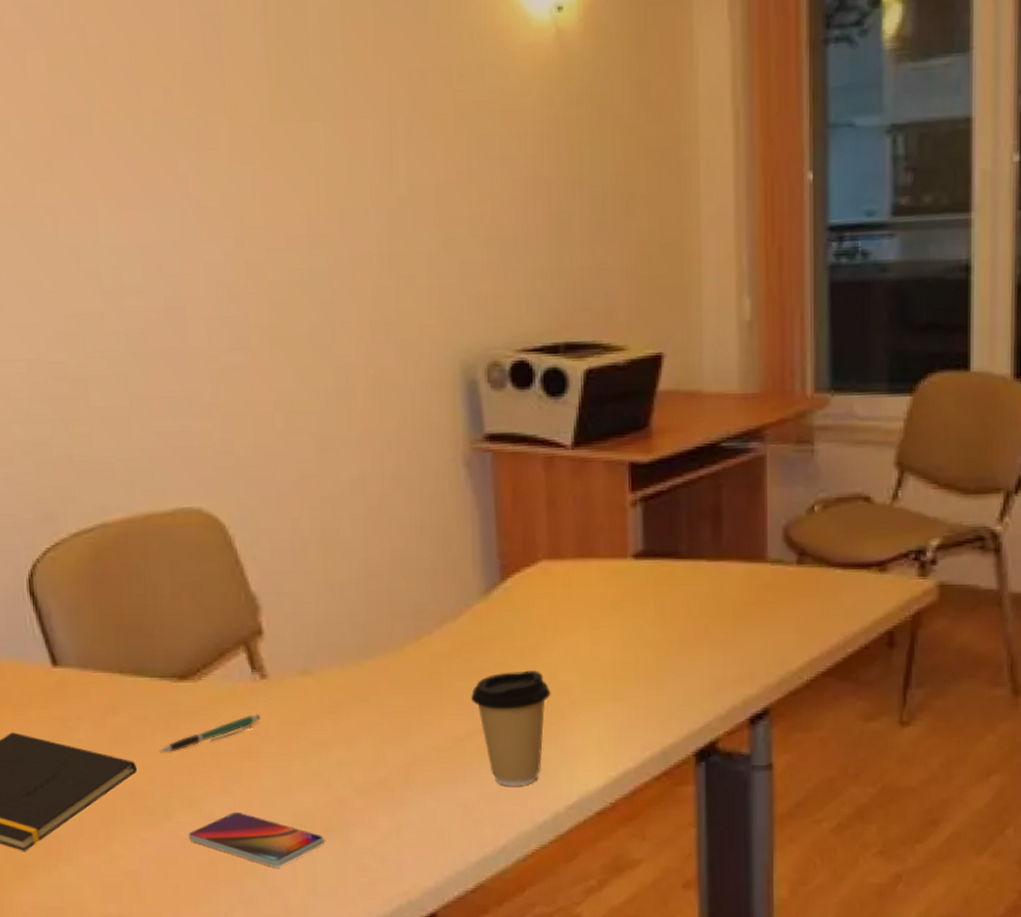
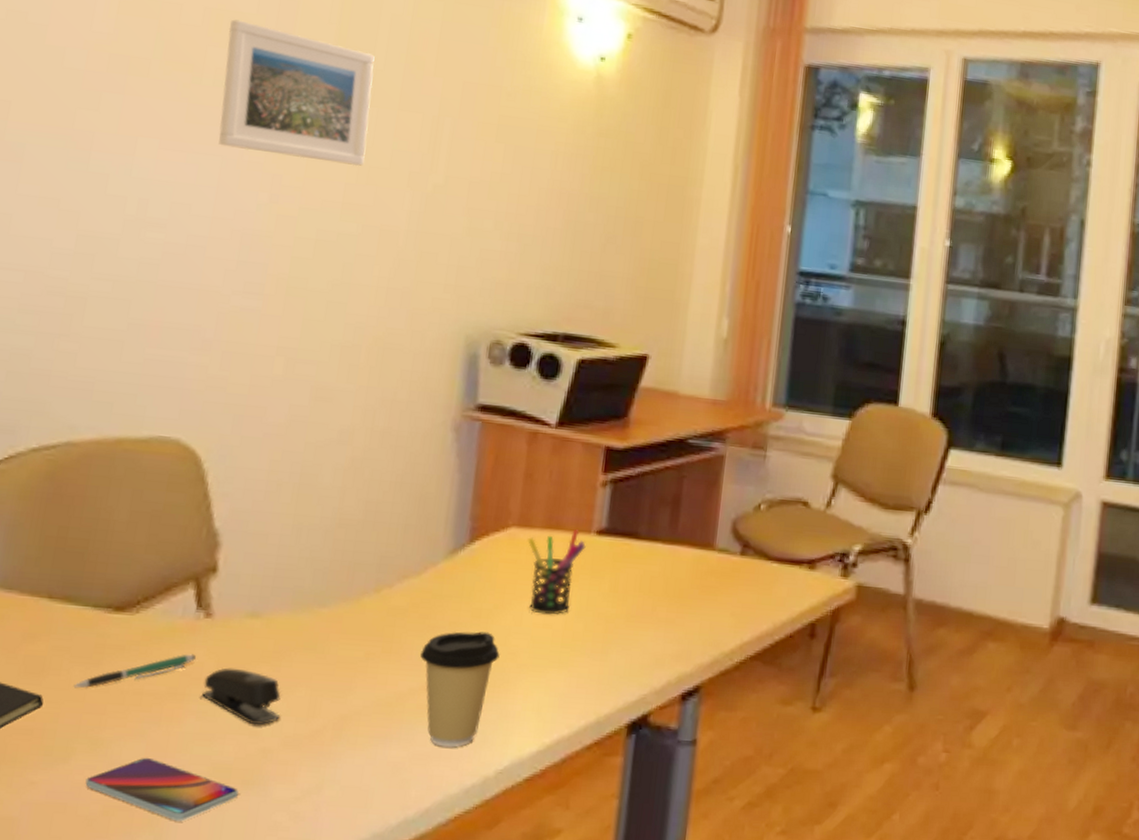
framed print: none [157,50,321,196] -> present [218,19,375,167]
stapler: none [272,724,347,777] -> present [202,667,281,726]
pen holder: none [561,556,624,647] -> present [528,529,586,615]

